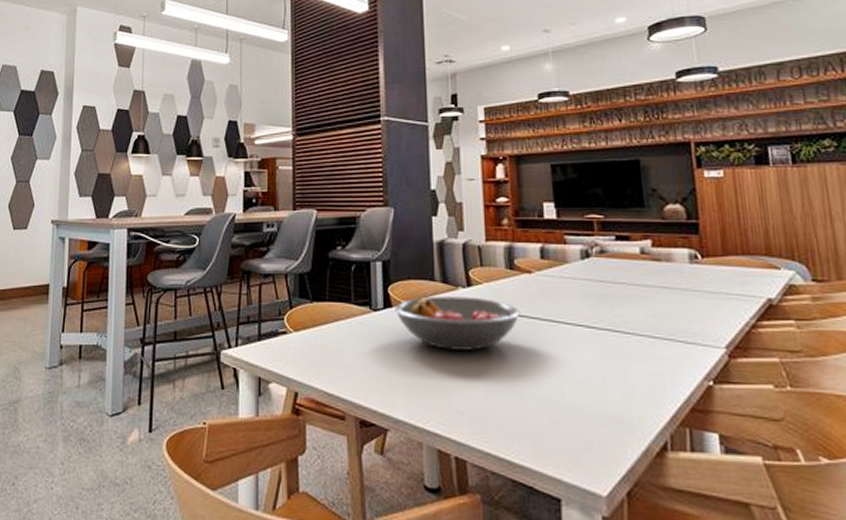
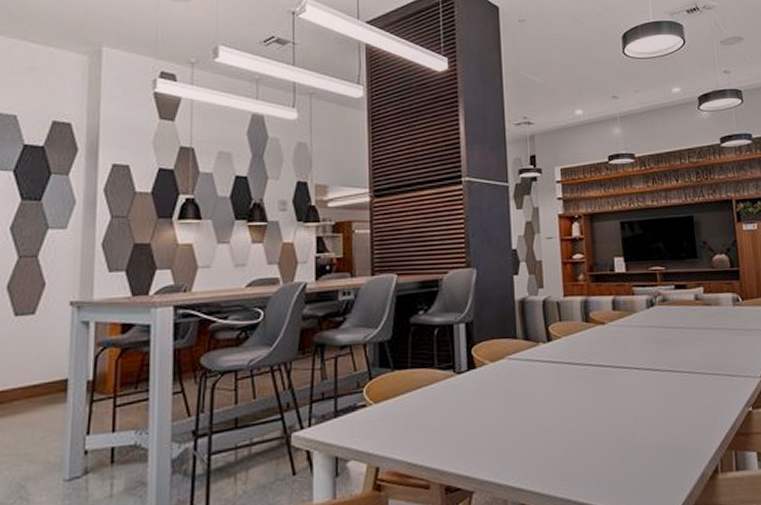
fruit bowl: present [395,296,520,351] -> none [478,351,596,405]

